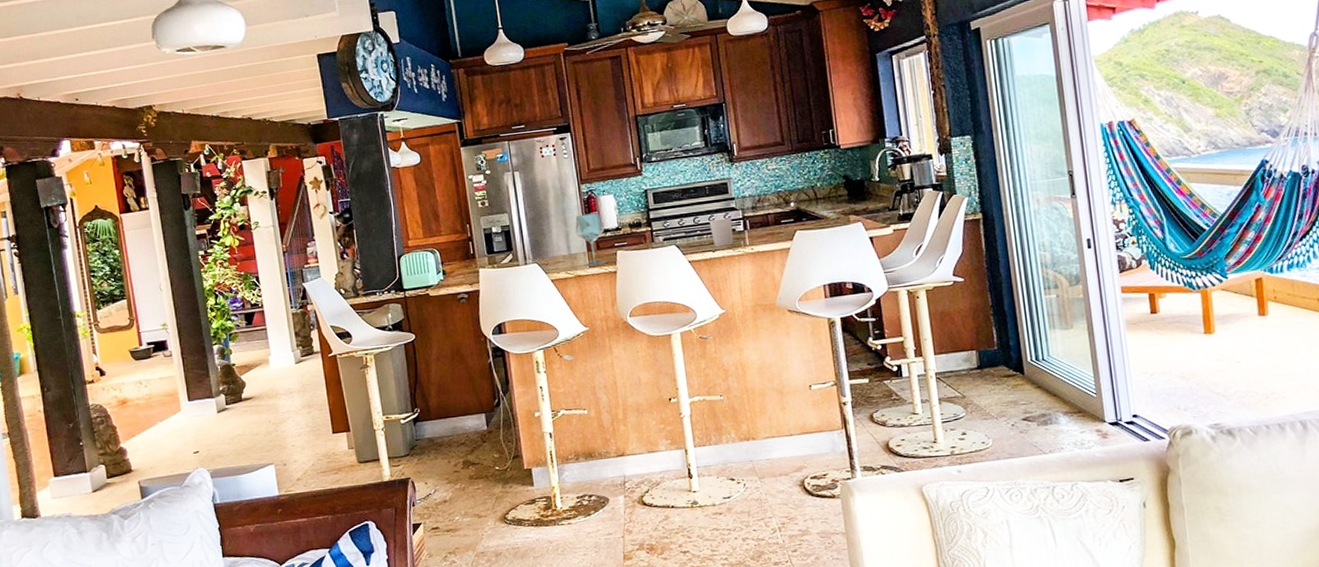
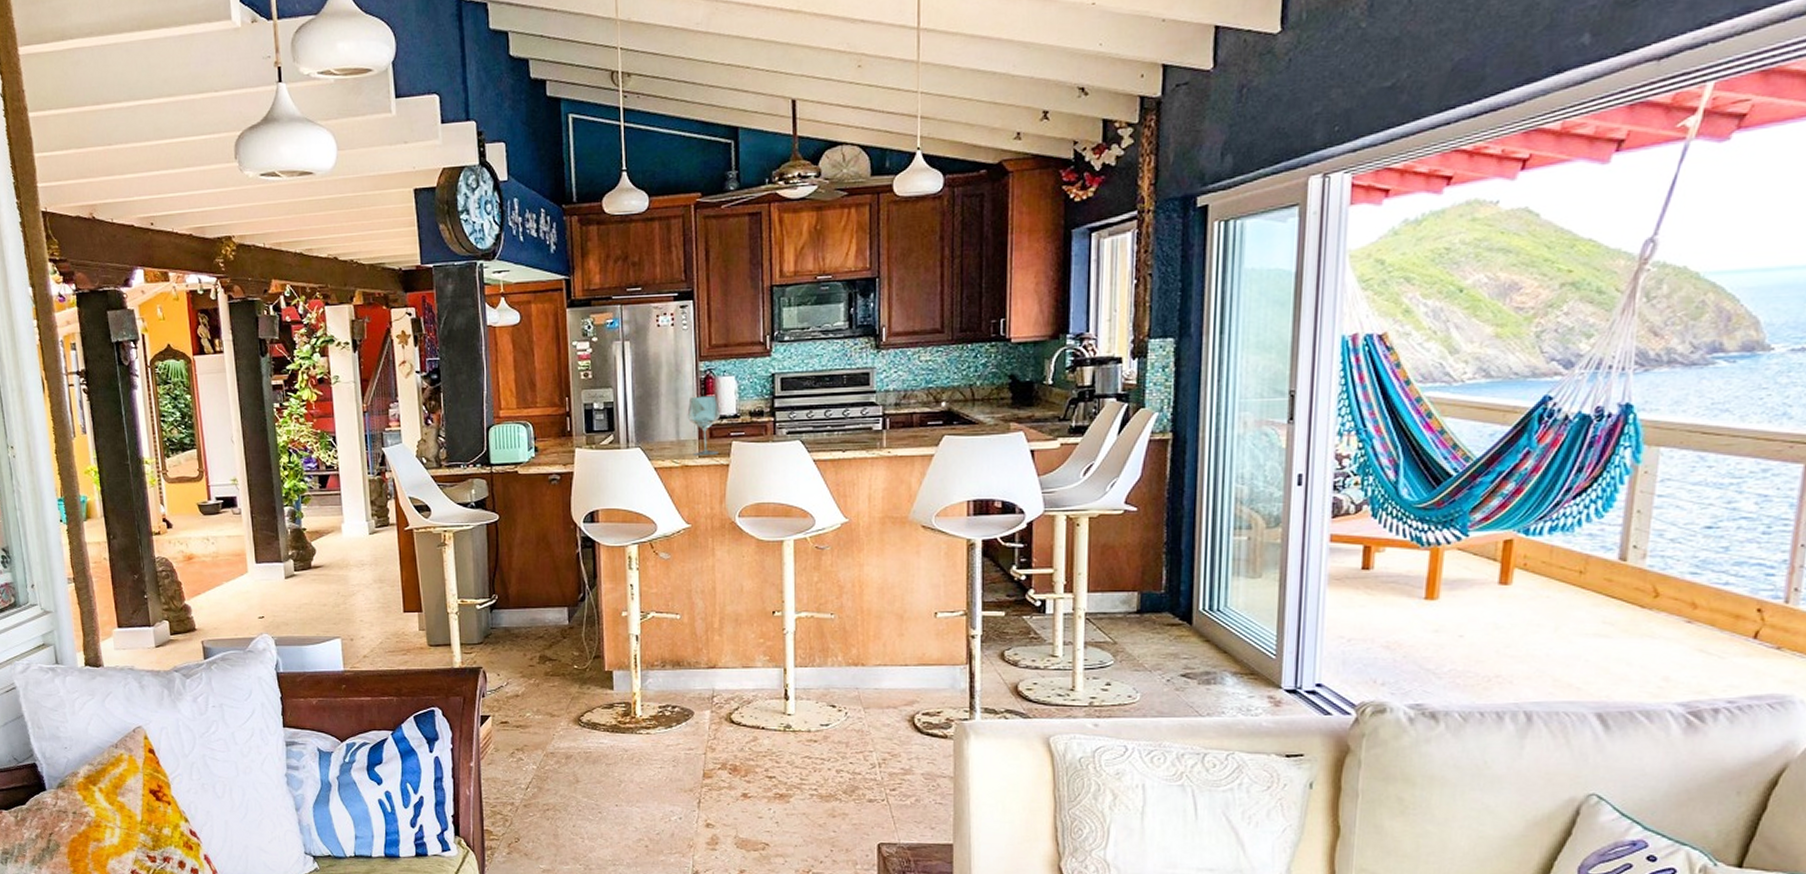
candle holder: present [709,217,734,247] -> none [842,414,869,446]

